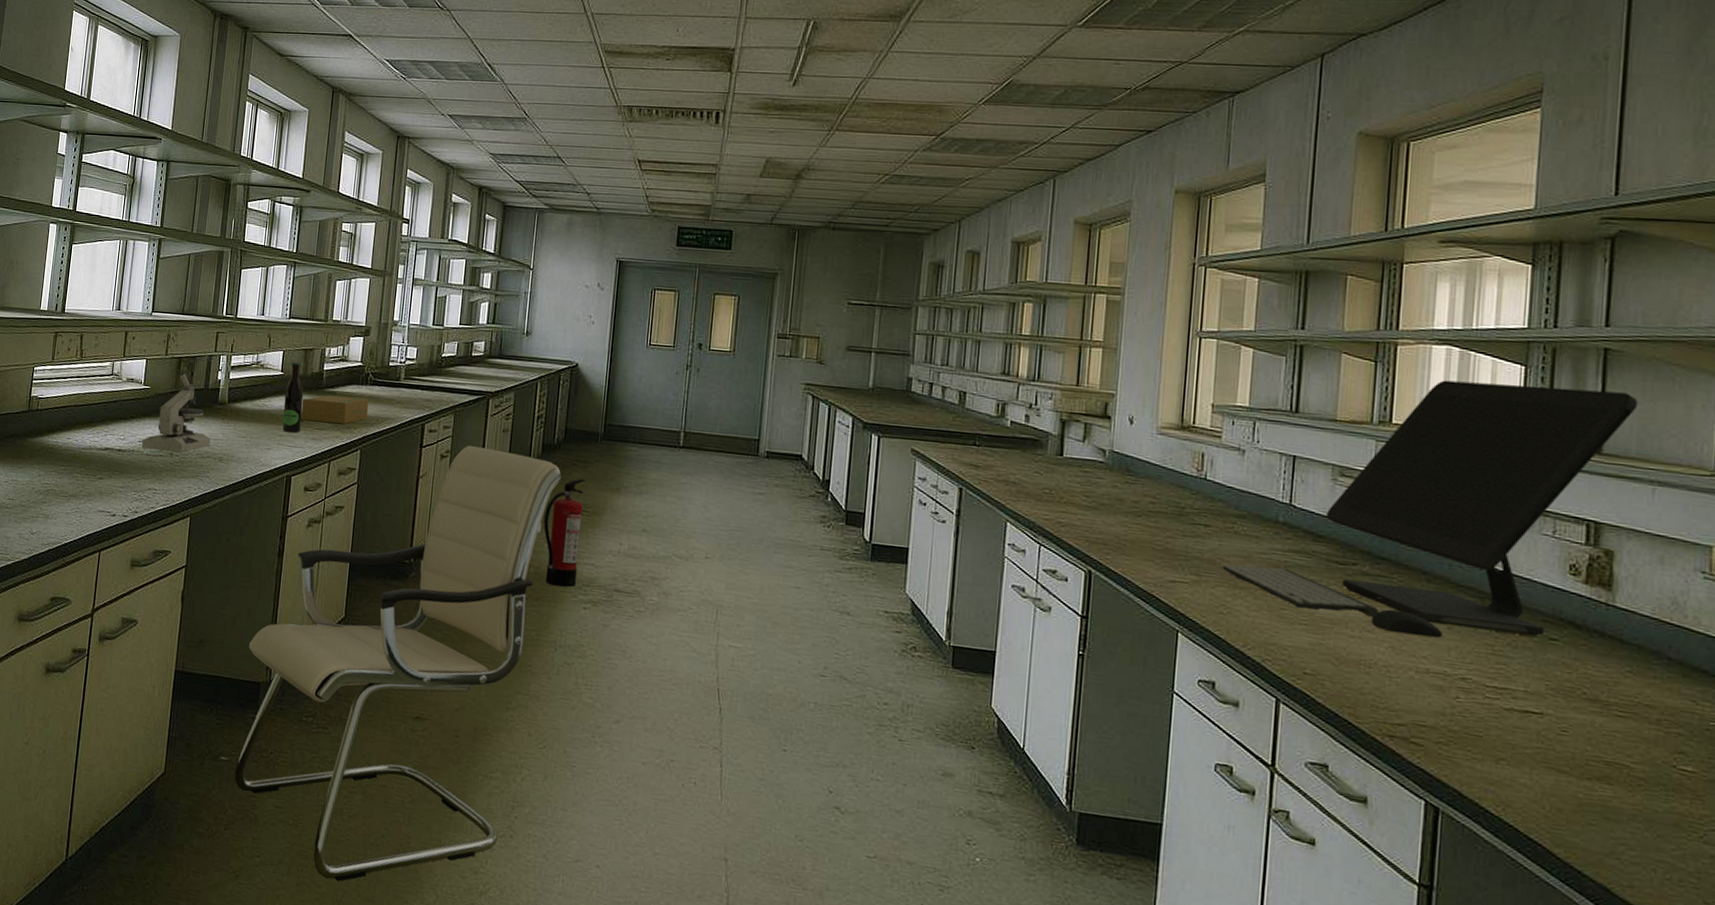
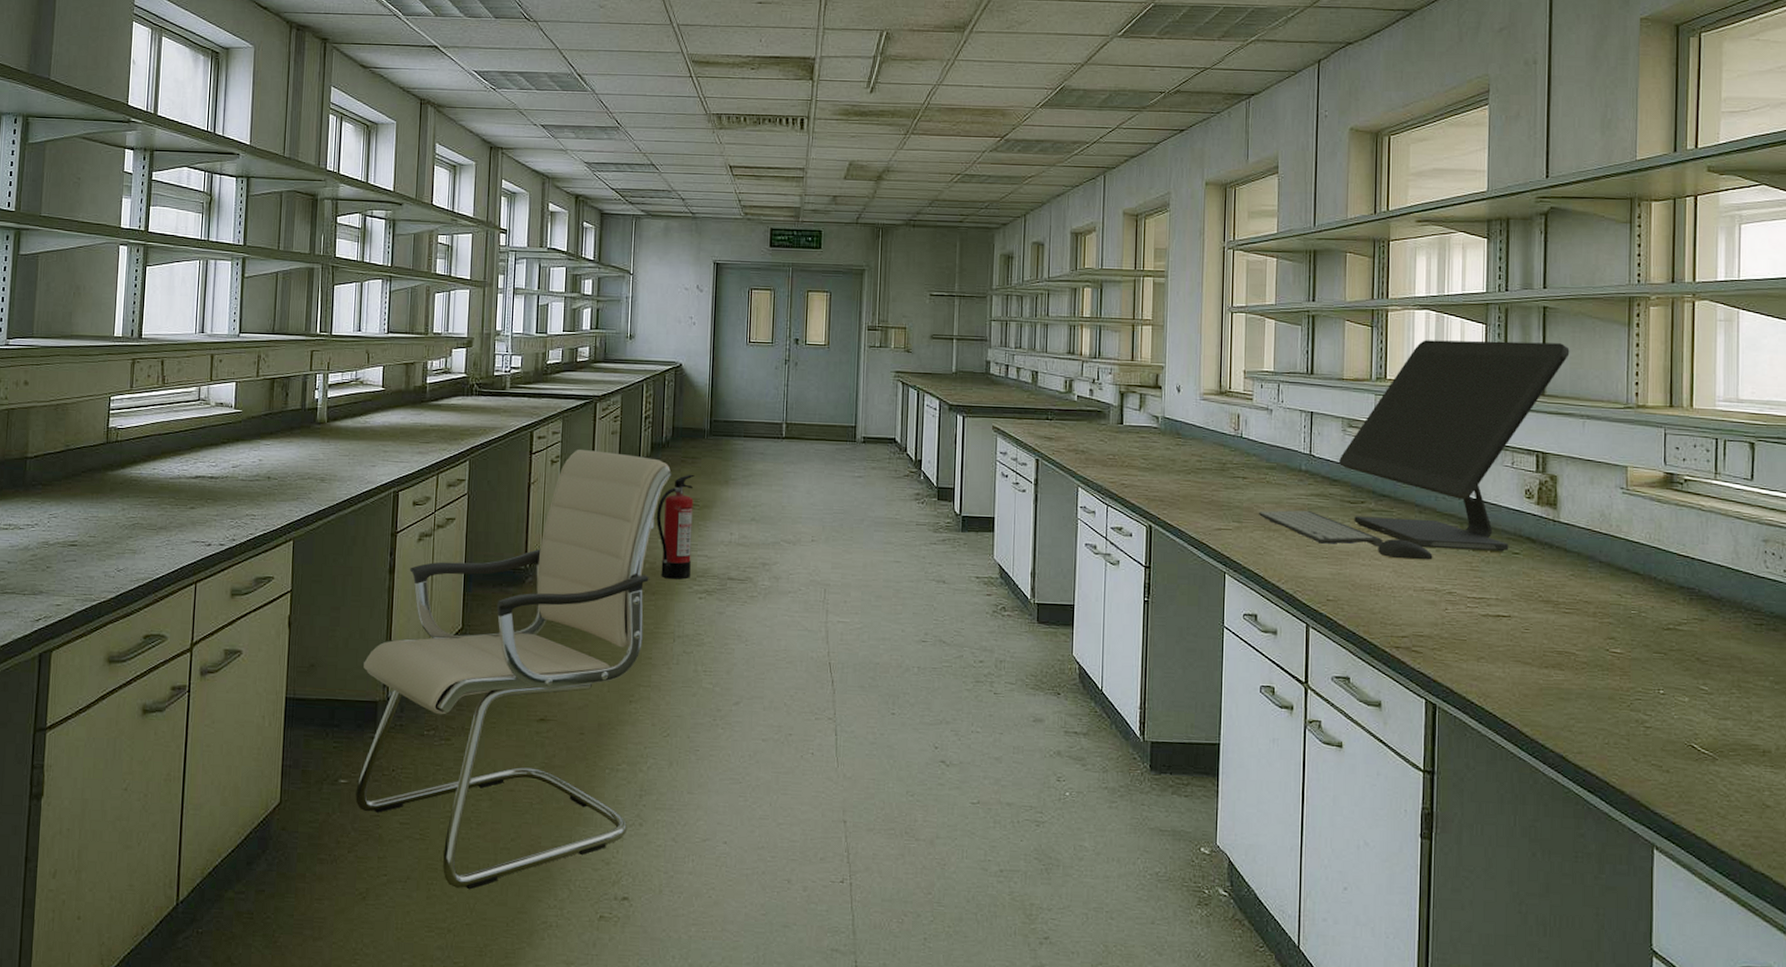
microscope: present [141,370,211,452] -> none [235,391,311,476]
bottle: present [282,362,304,434] -> none [386,377,407,449]
box: present [301,395,369,425] -> none [405,408,476,437]

